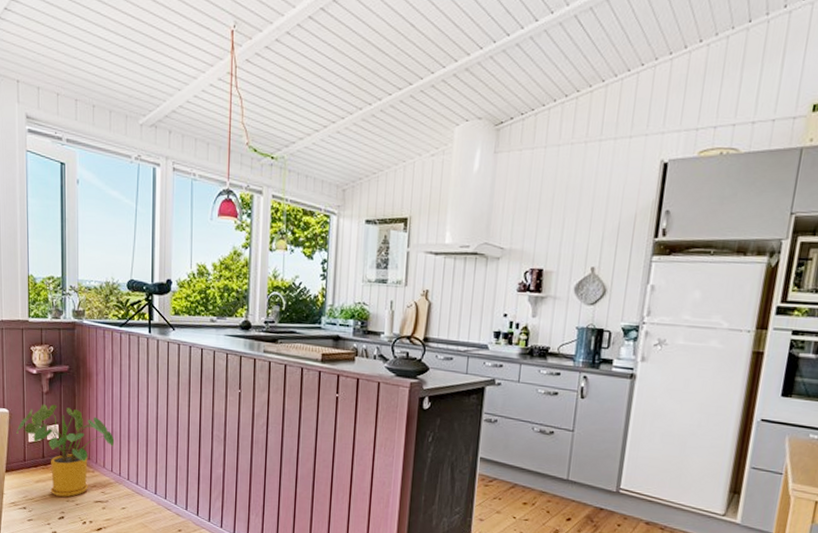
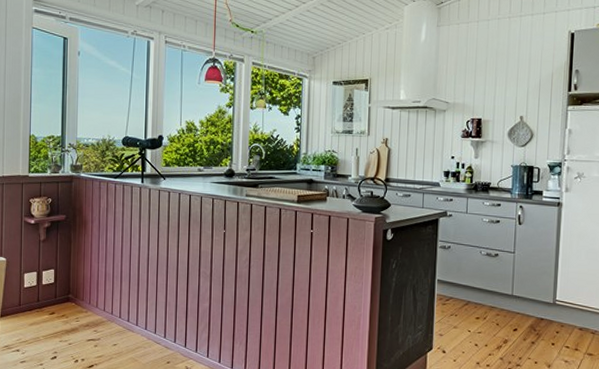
house plant: present [16,404,115,497] -> none [12,251,108,338]

